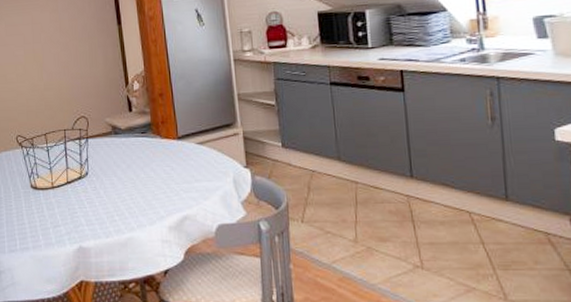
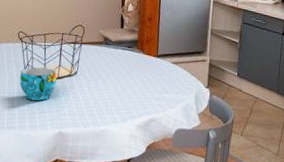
cup: none [25,173,67,213] -> present [19,67,57,101]

